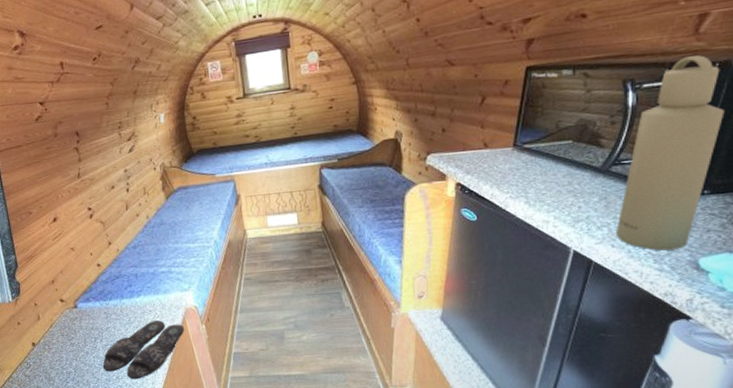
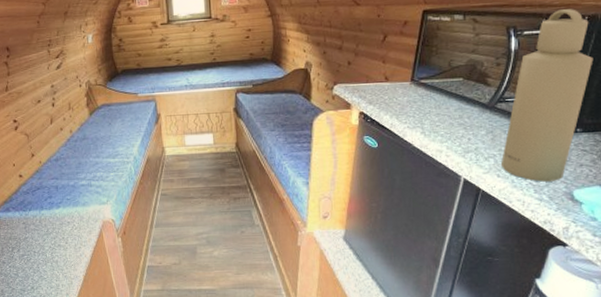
slippers: present [103,320,185,380] -> none [19,232,101,290]

